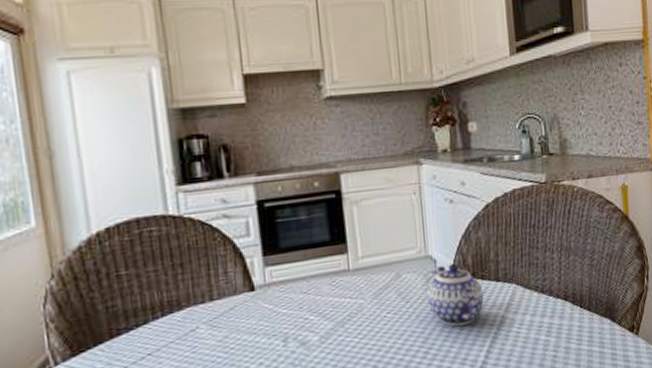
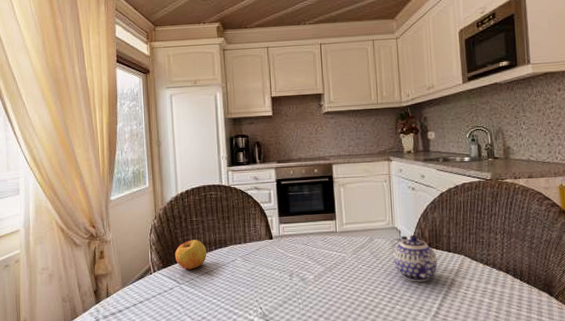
apple: none [91,304,149,354] -> present [174,240,207,270]

